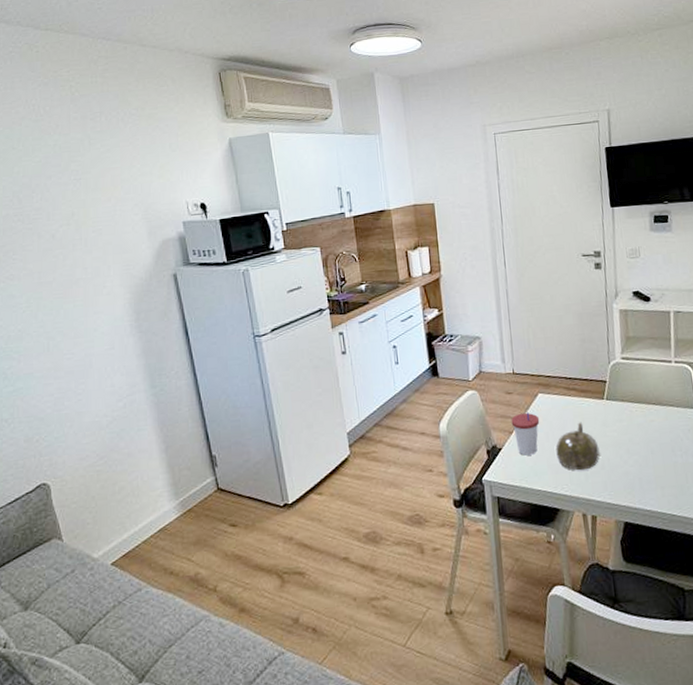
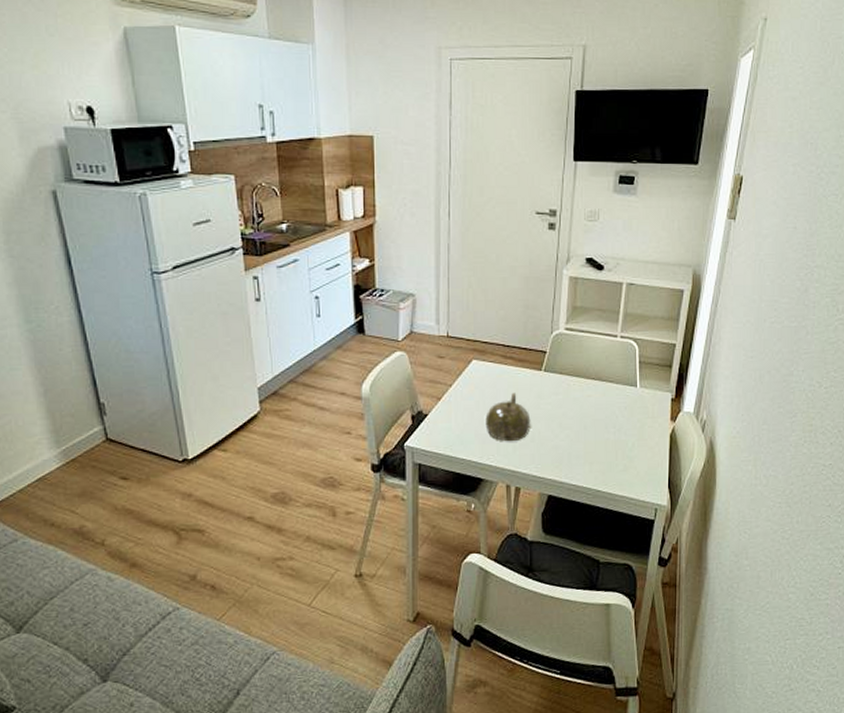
cup: present [511,412,540,456] -> none [440,379,471,423]

